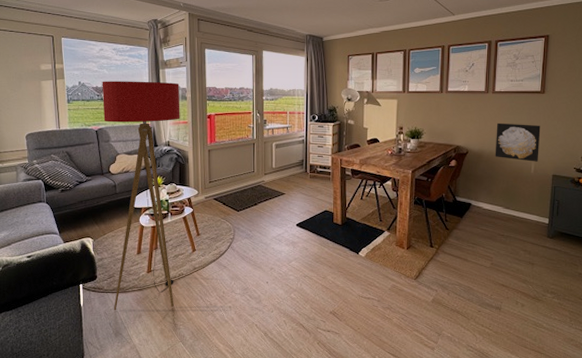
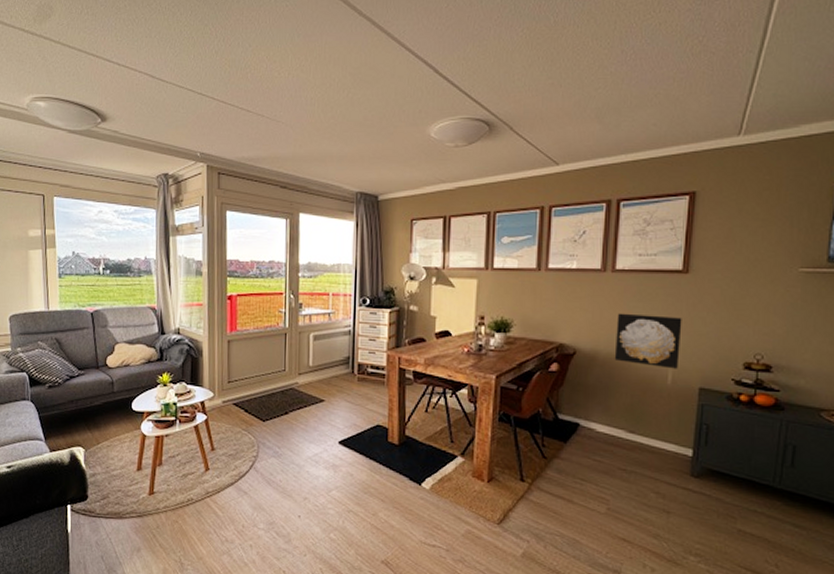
floor lamp: present [102,81,180,311] -> none [99,250,194,542]

